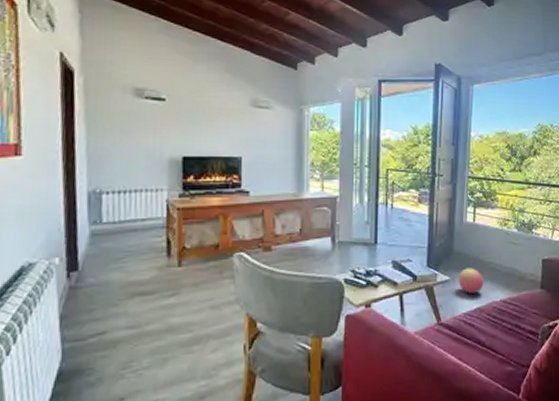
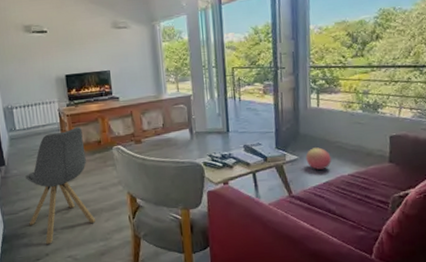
chair: none [101,224,198,384] -> present [24,126,95,244]

